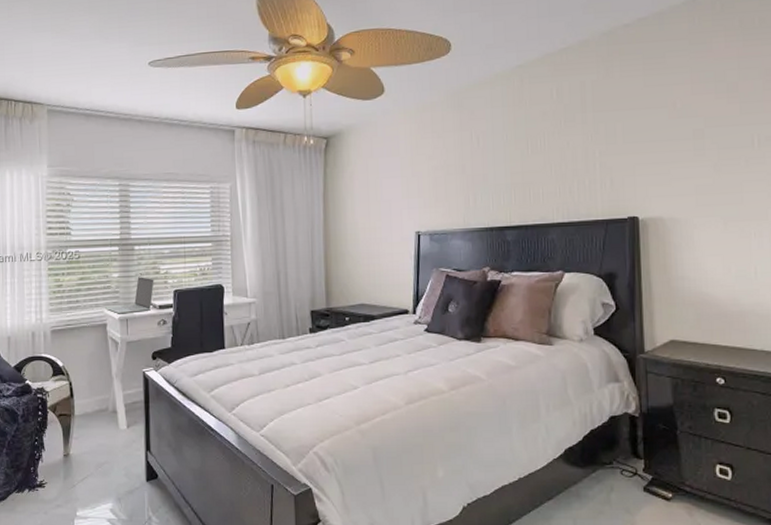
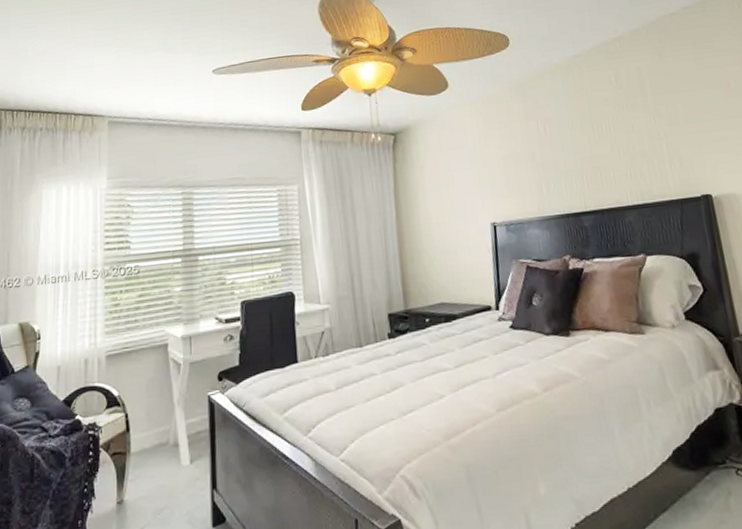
laptop: present [105,277,154,314] -> none [167,289,220,332]

